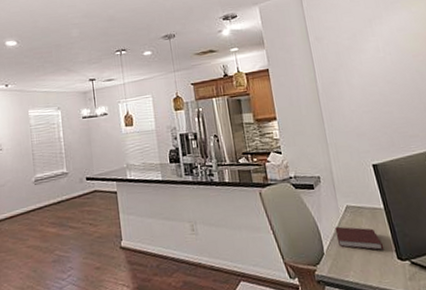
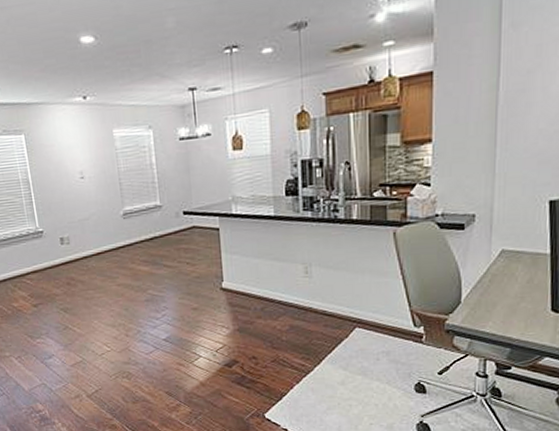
notebook: present [334,226,384,250] -> none [480,273,538,300]

